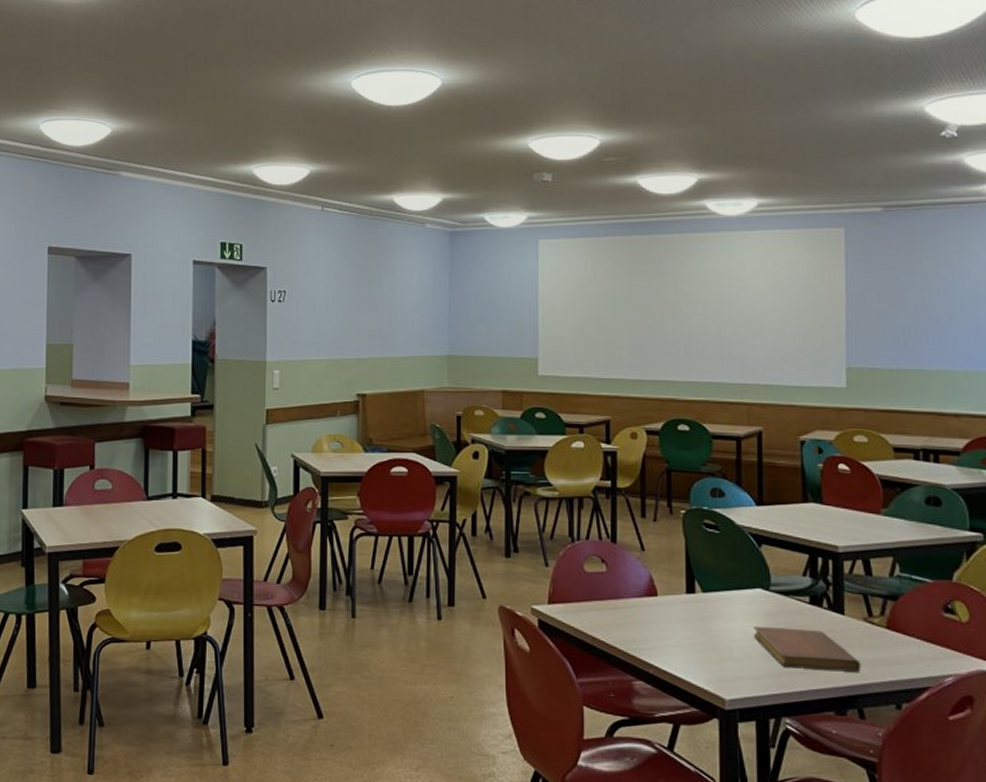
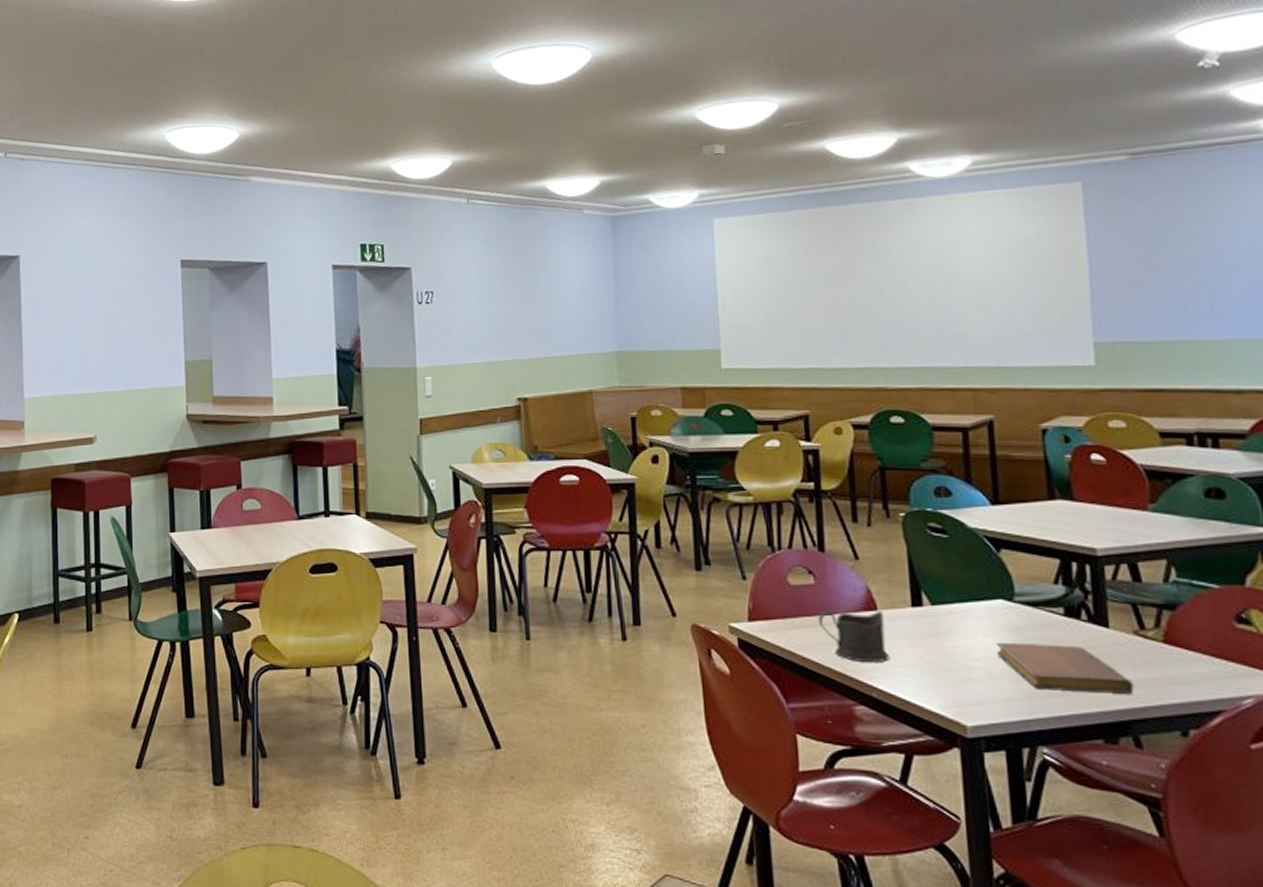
cup: none [608,596,666,642] -> present [818,611,890,662]

